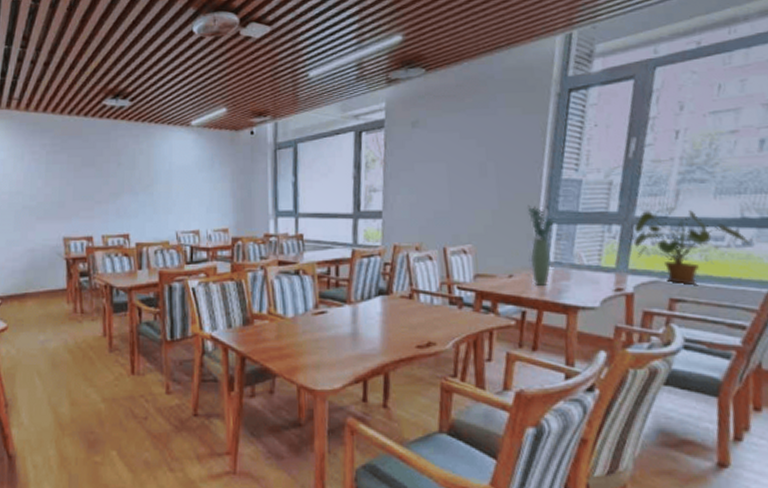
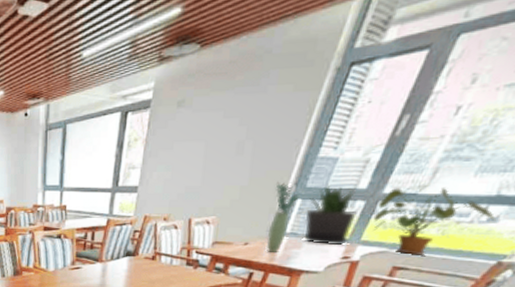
planter: none [564,206,617,275] -> present [305,183,357,245]

